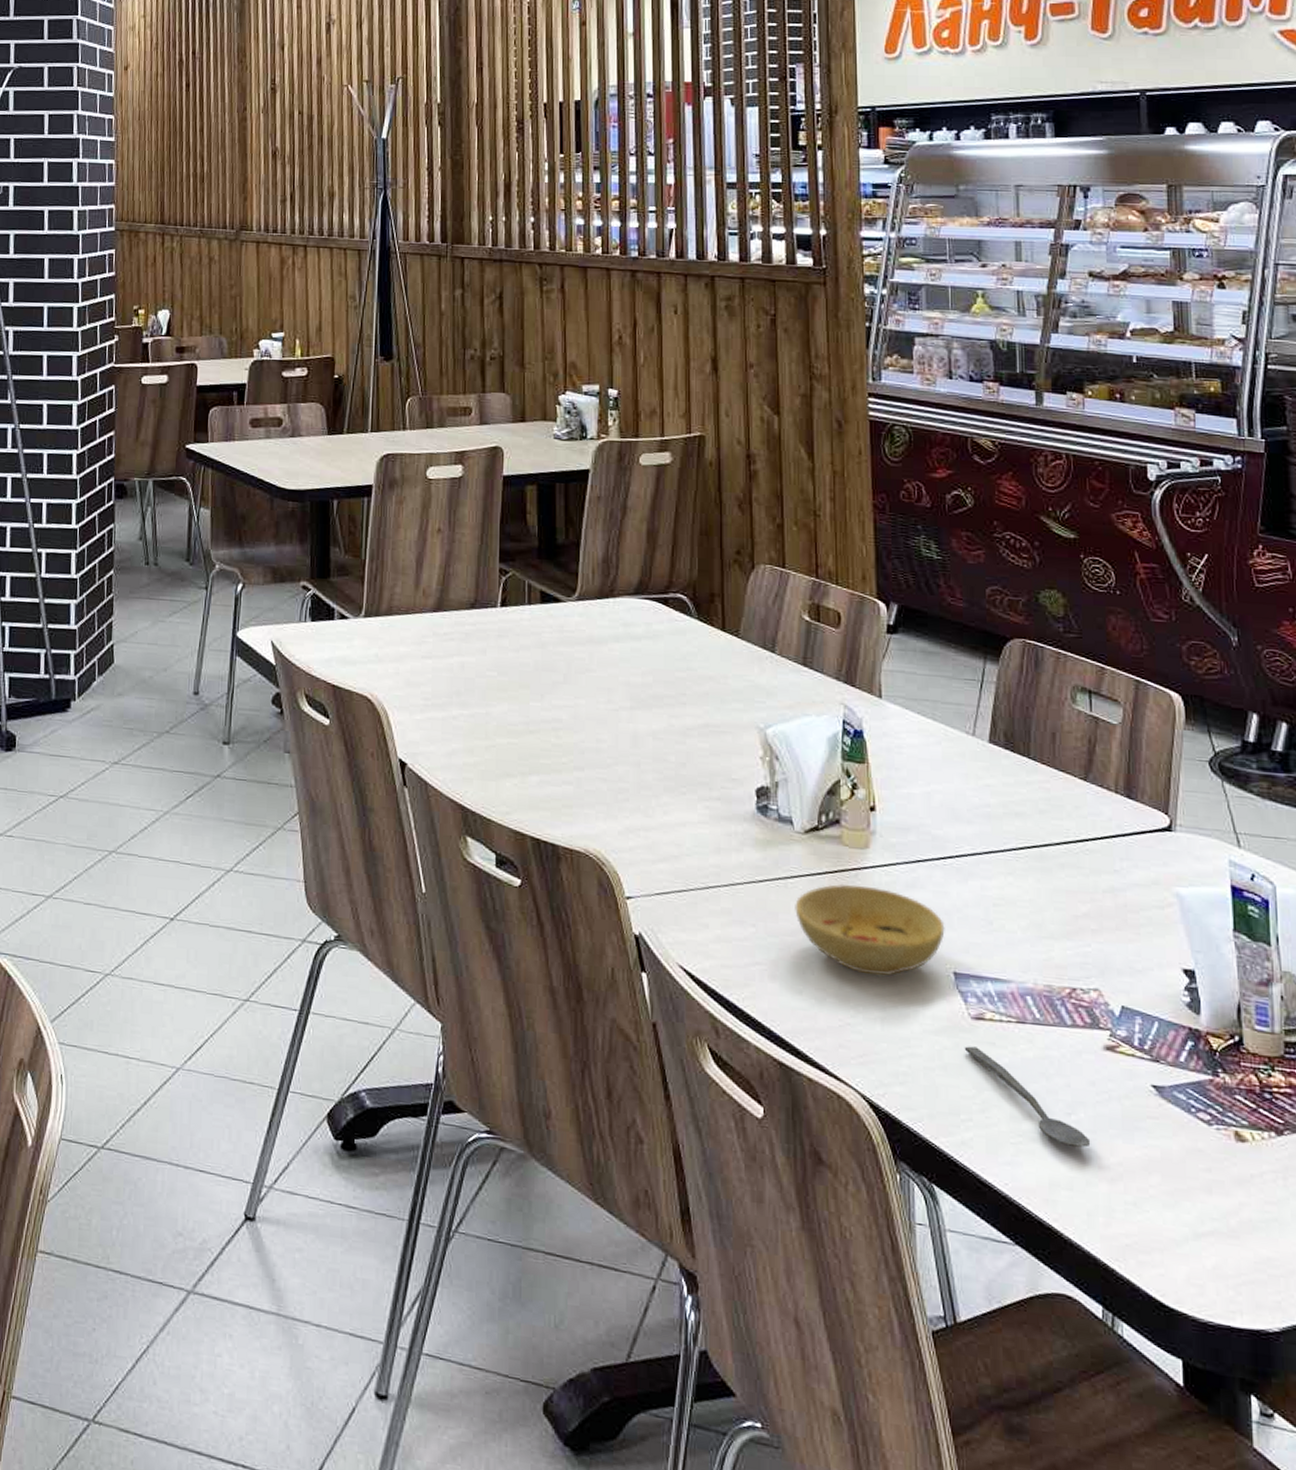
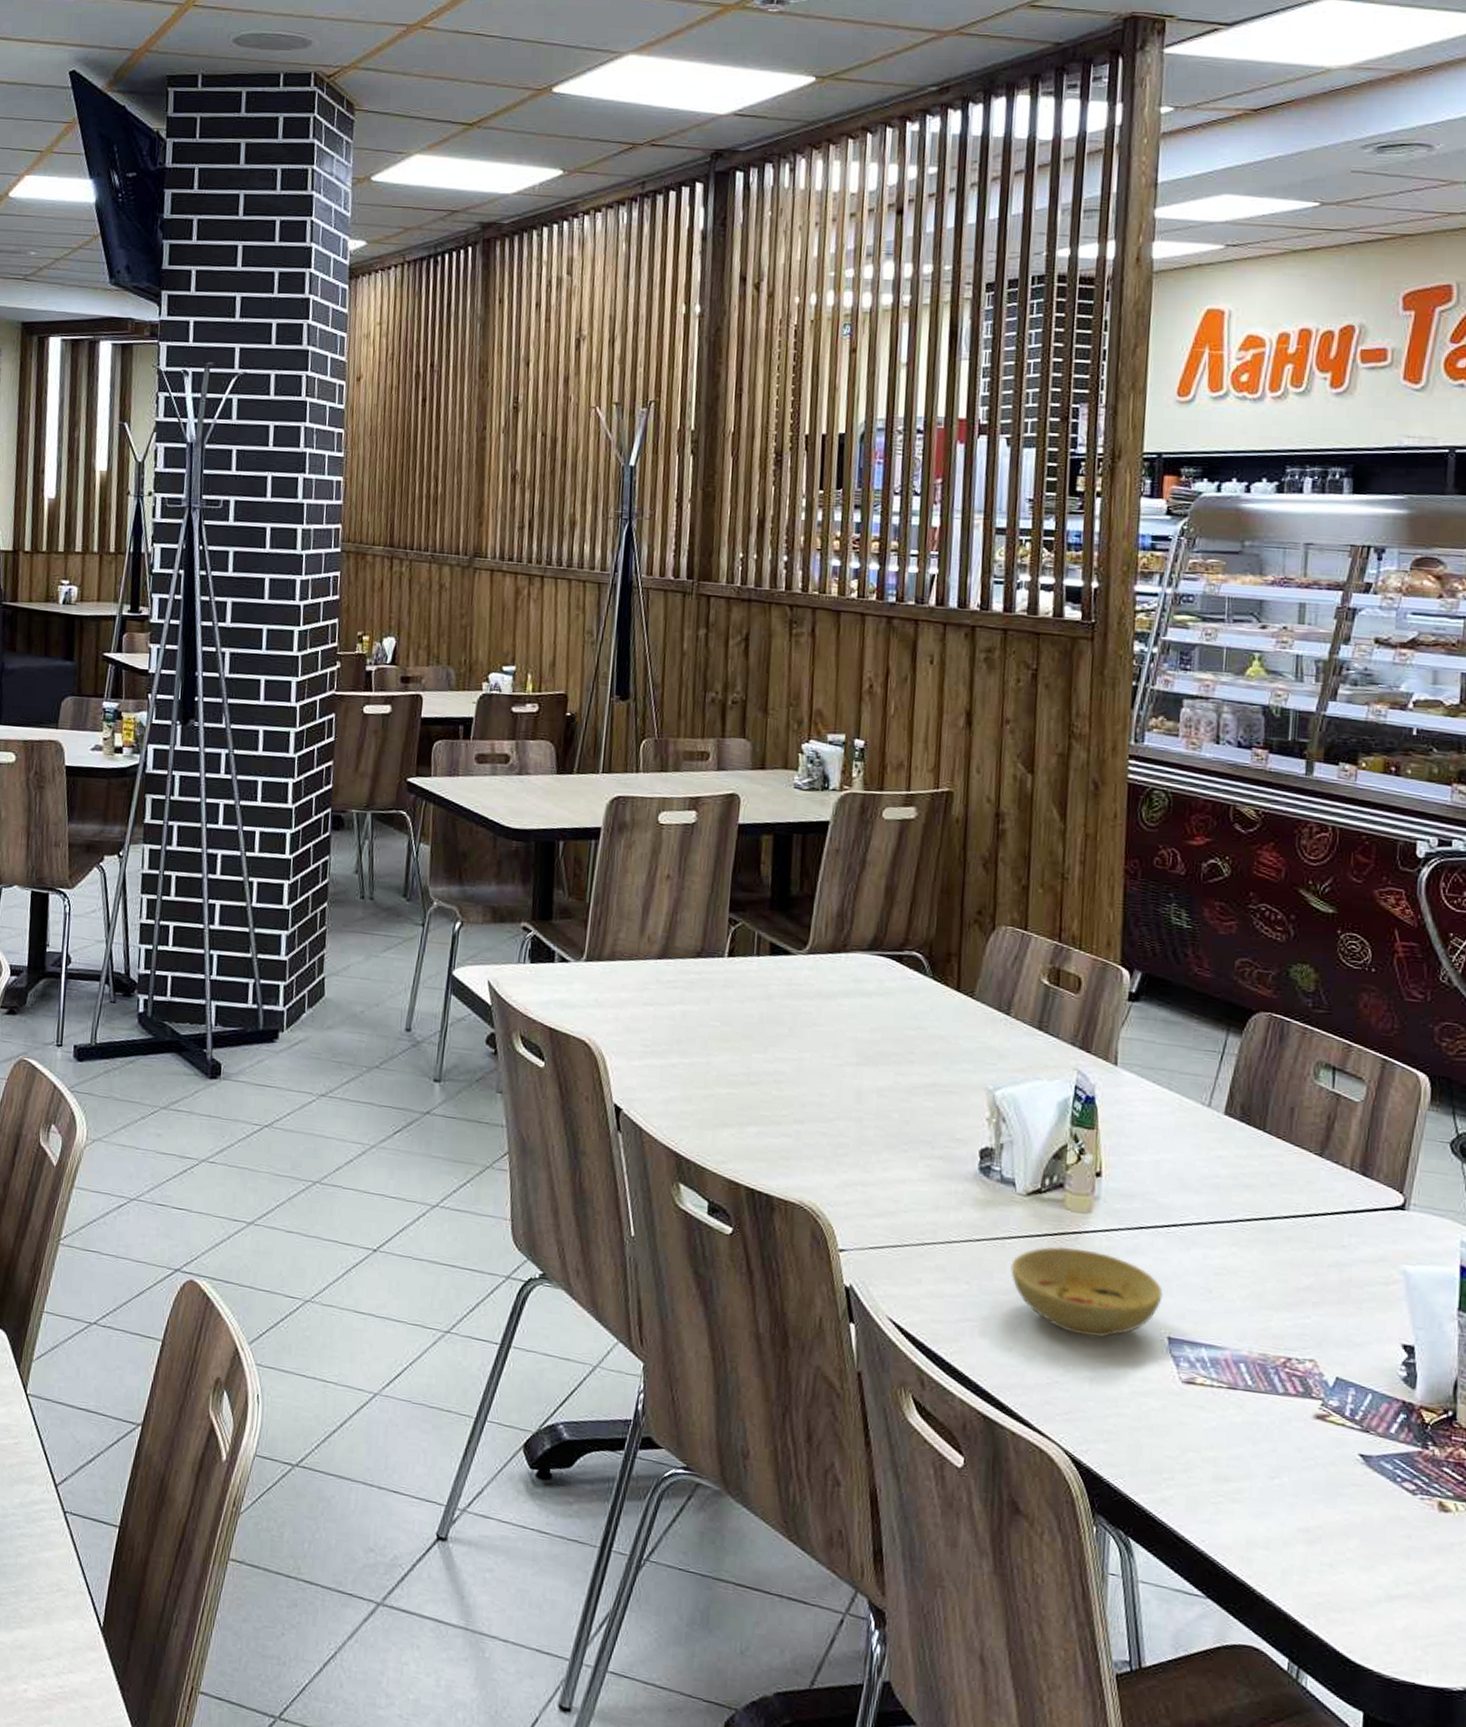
spoon: present [964,1046,1091,1148] -> none [1172,1408,1292,1510]

